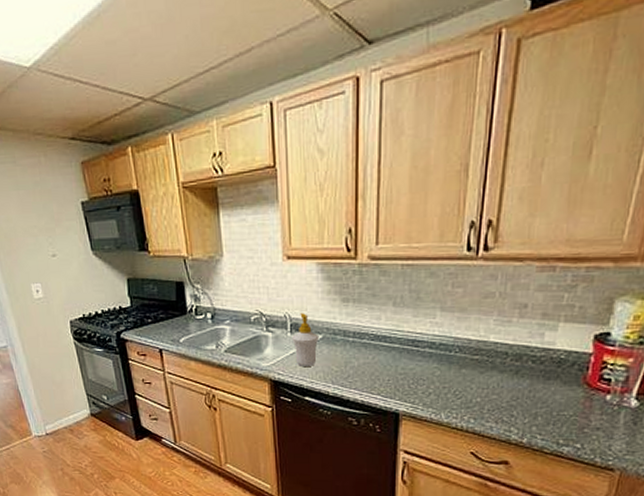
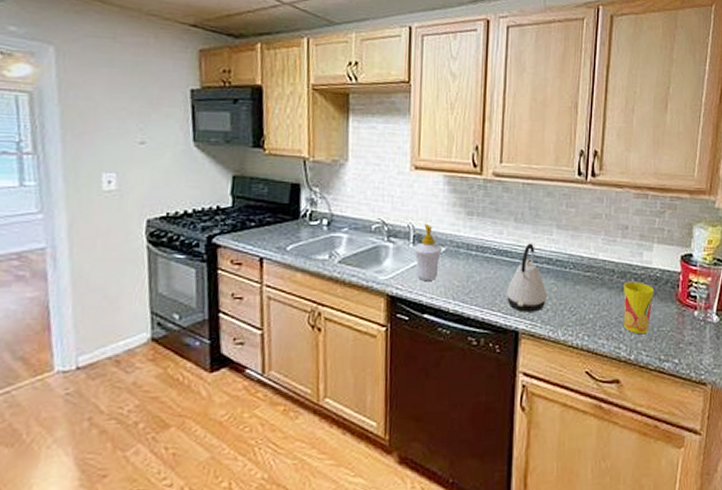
kettle: none [385,327,429,395] -> present [506,243,547,312]
cup: none [515,364,557,418] -> present [623,281,655,335]

